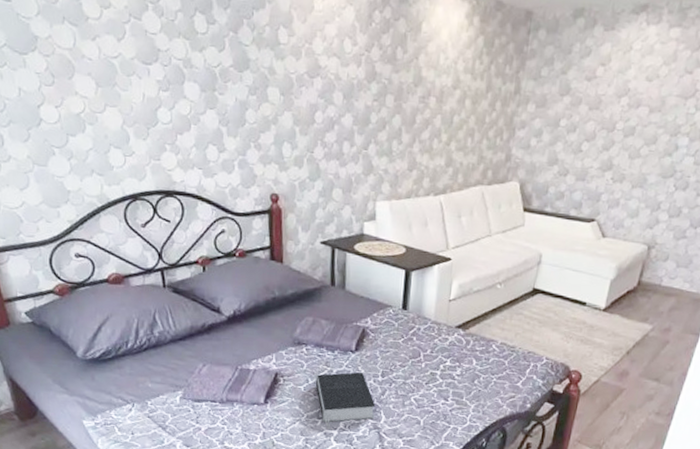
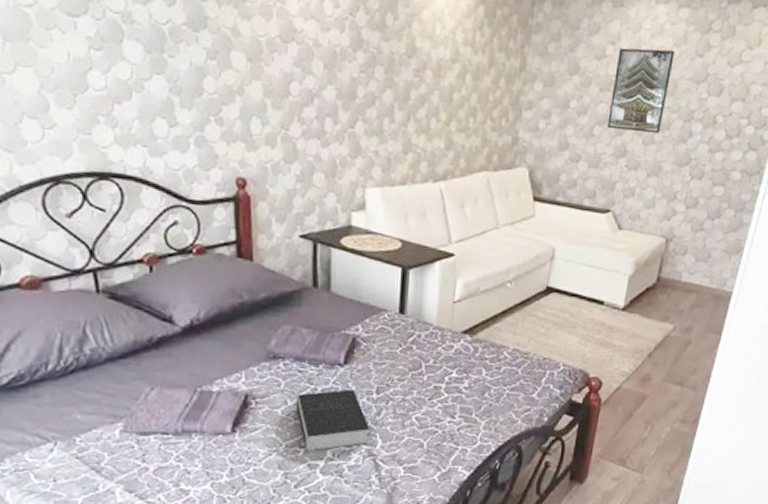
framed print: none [595,68,664,148] -> present [607,47,675,134]

